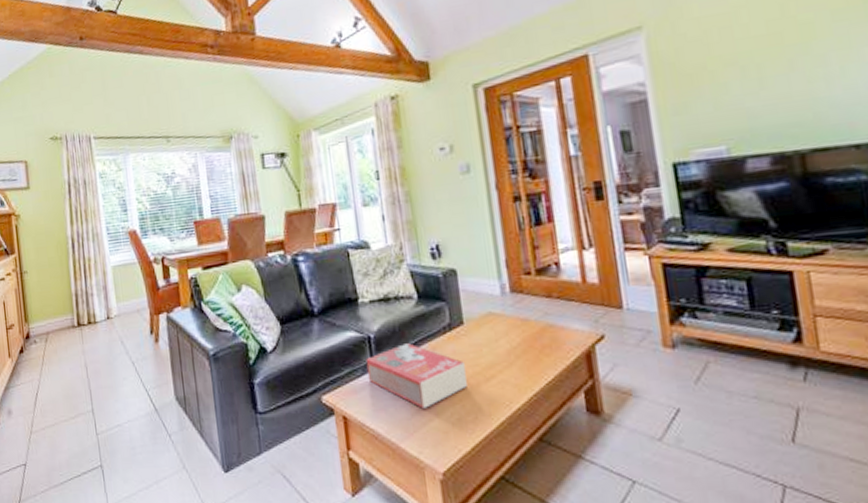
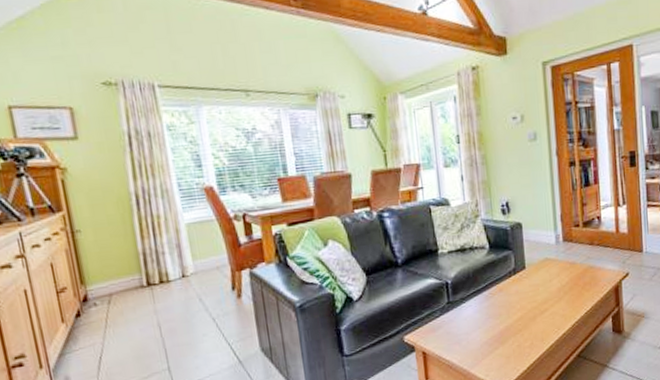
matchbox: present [365,343,467,408] -> none [443,286,526,340]

